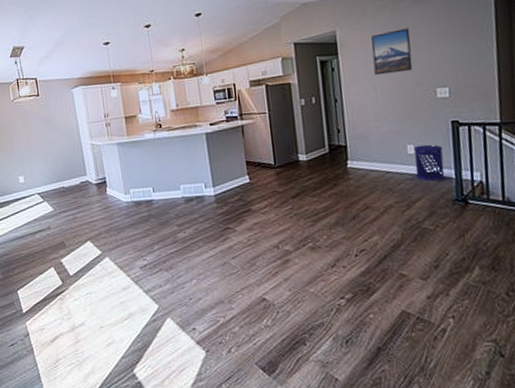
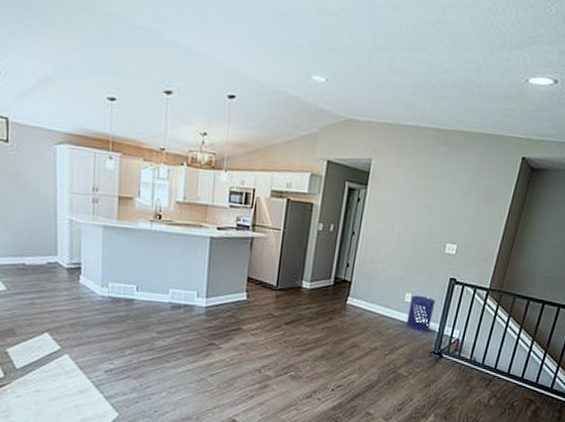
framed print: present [371,28,413,76] -> none [396,174,440,221]

